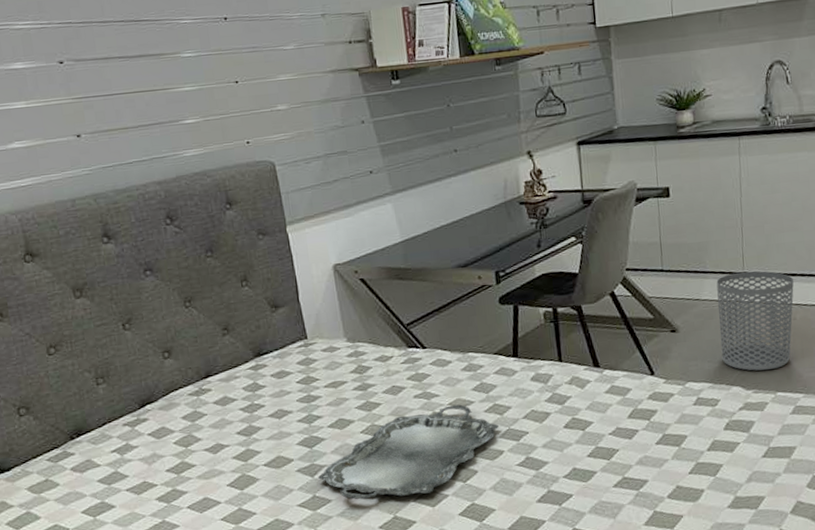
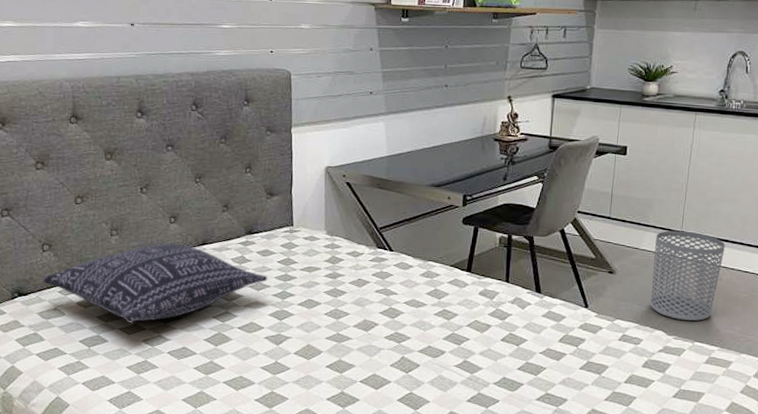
pillow: none [24,381,288,482] -> present [41,243,267,323]
serving tray: present [318,404,499,500] -> none [282,304,444,377]

